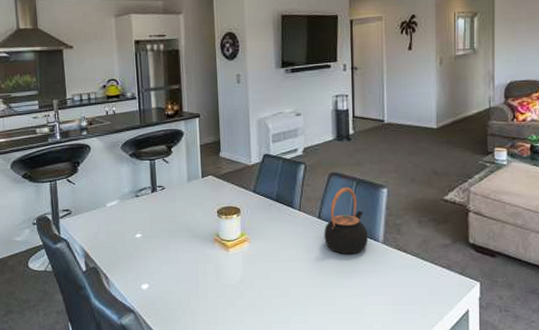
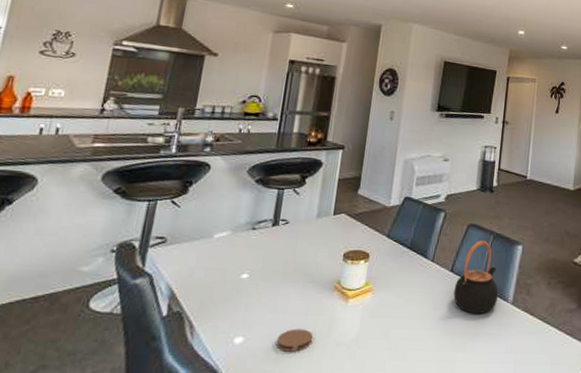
coaster: none [175,275,205,294] -> present [276,328,313,352]

